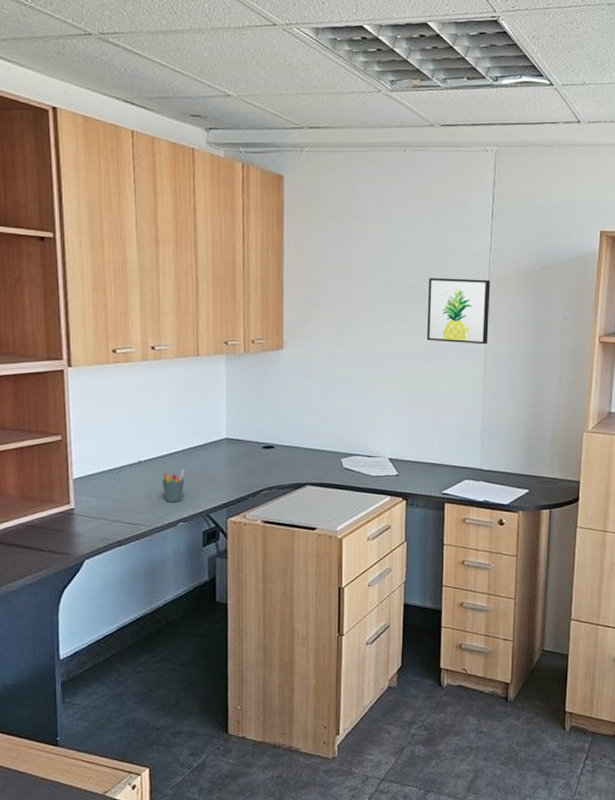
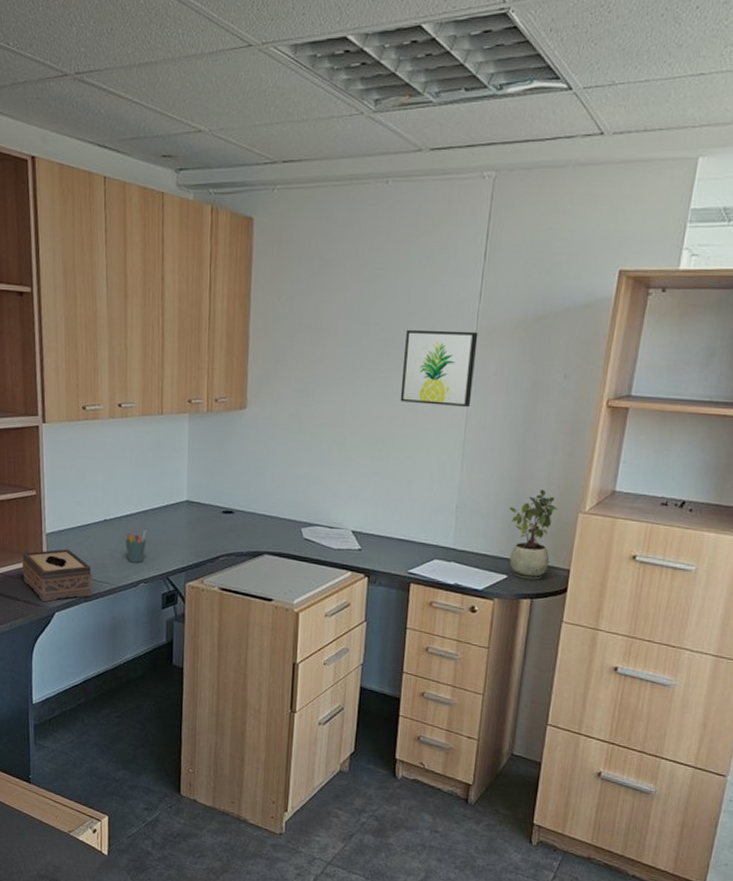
tissue box: none [45,494,126,550] -> present [21,549,92,602]
potted plant: none [526,414,566,493] -> present [509,490,558,581]

